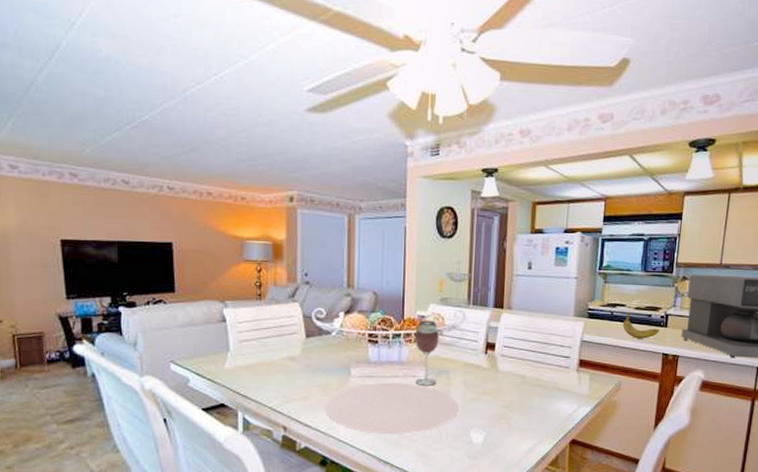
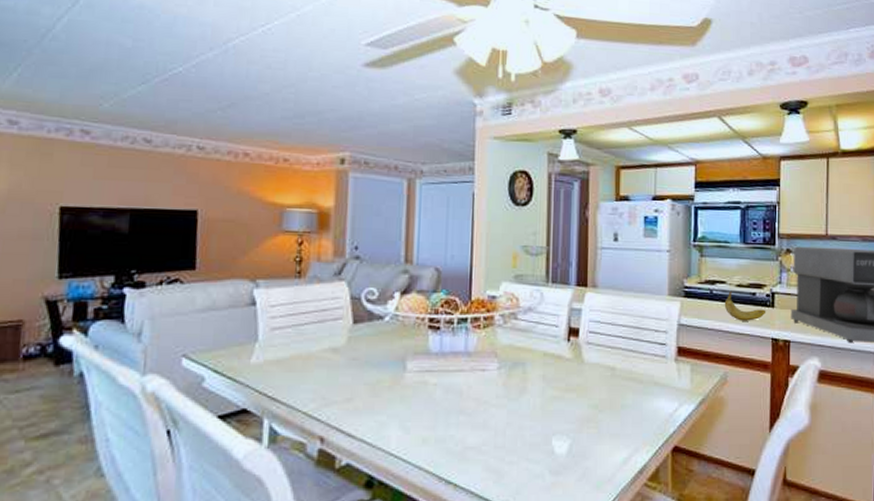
placemat: present [326,382,459,434] -> none [374,378,537,444]
wineglass: present [414,320,439,386] -> none [484,301,513,382]

